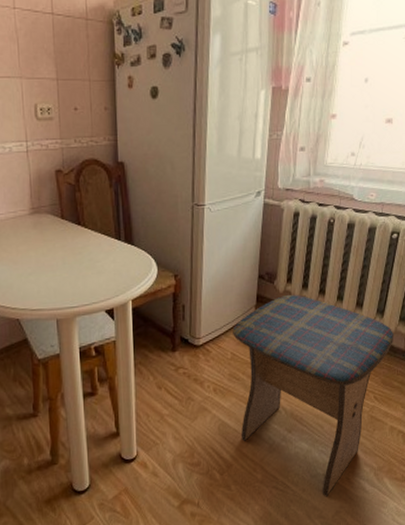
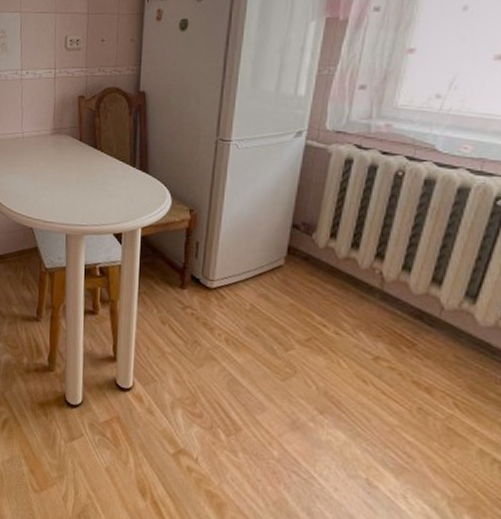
stool: present [233,294,393,497] -> none [254,251,492,509]

